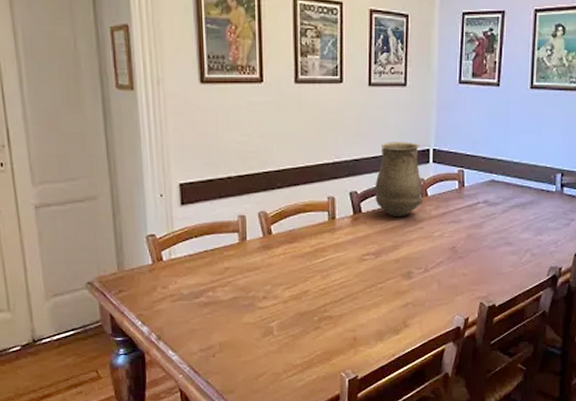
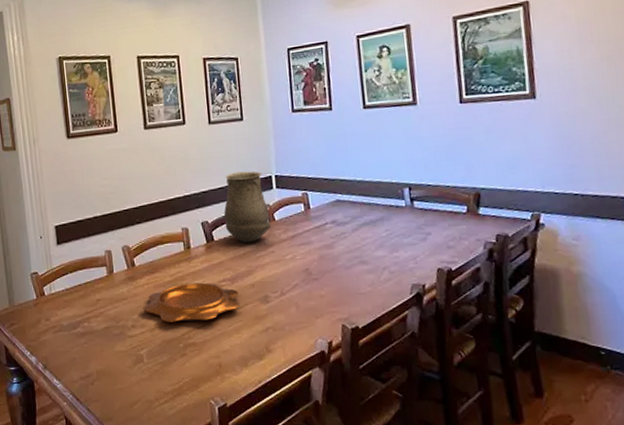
decorative bowl: none [277,255,382,294] -> present [143,282,240,322]

